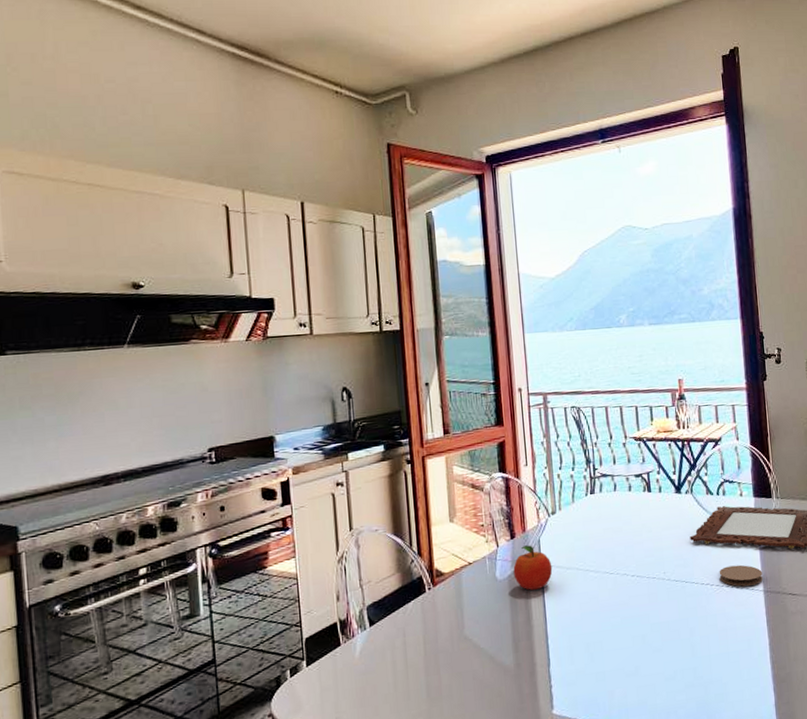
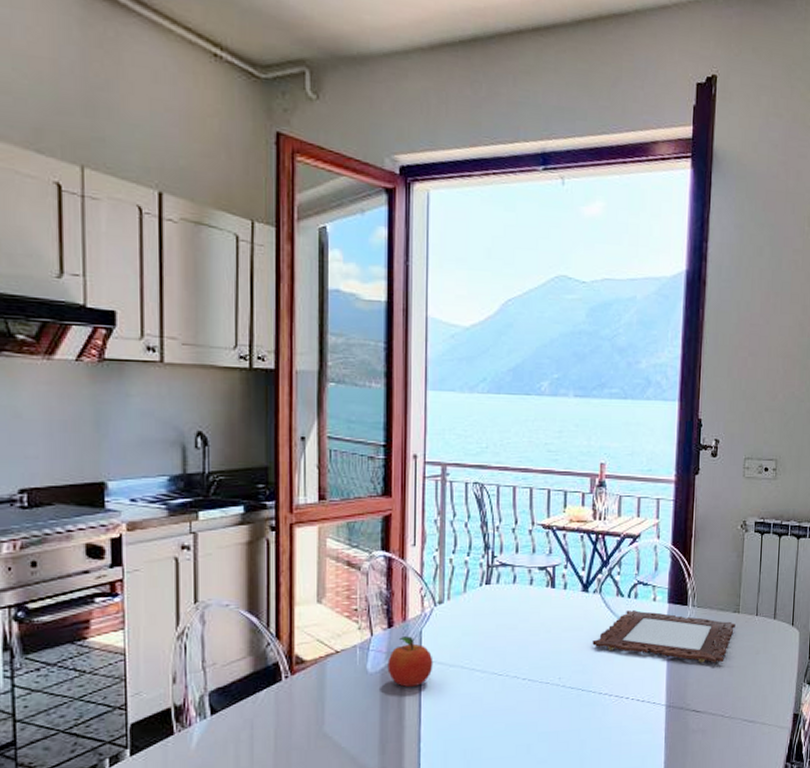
coaster: present [719,564,763,587] -> none [619,675,667,699]

